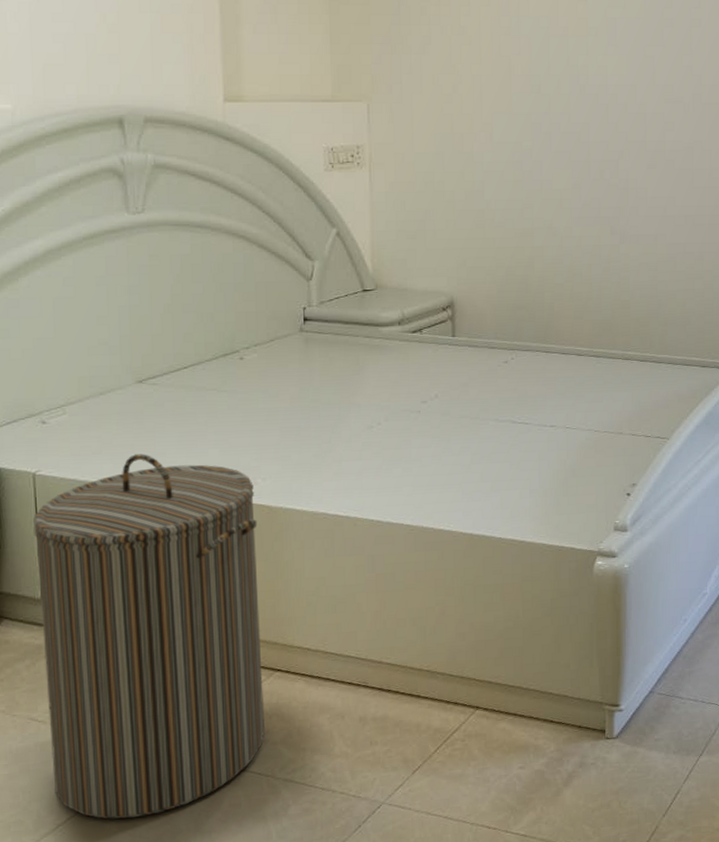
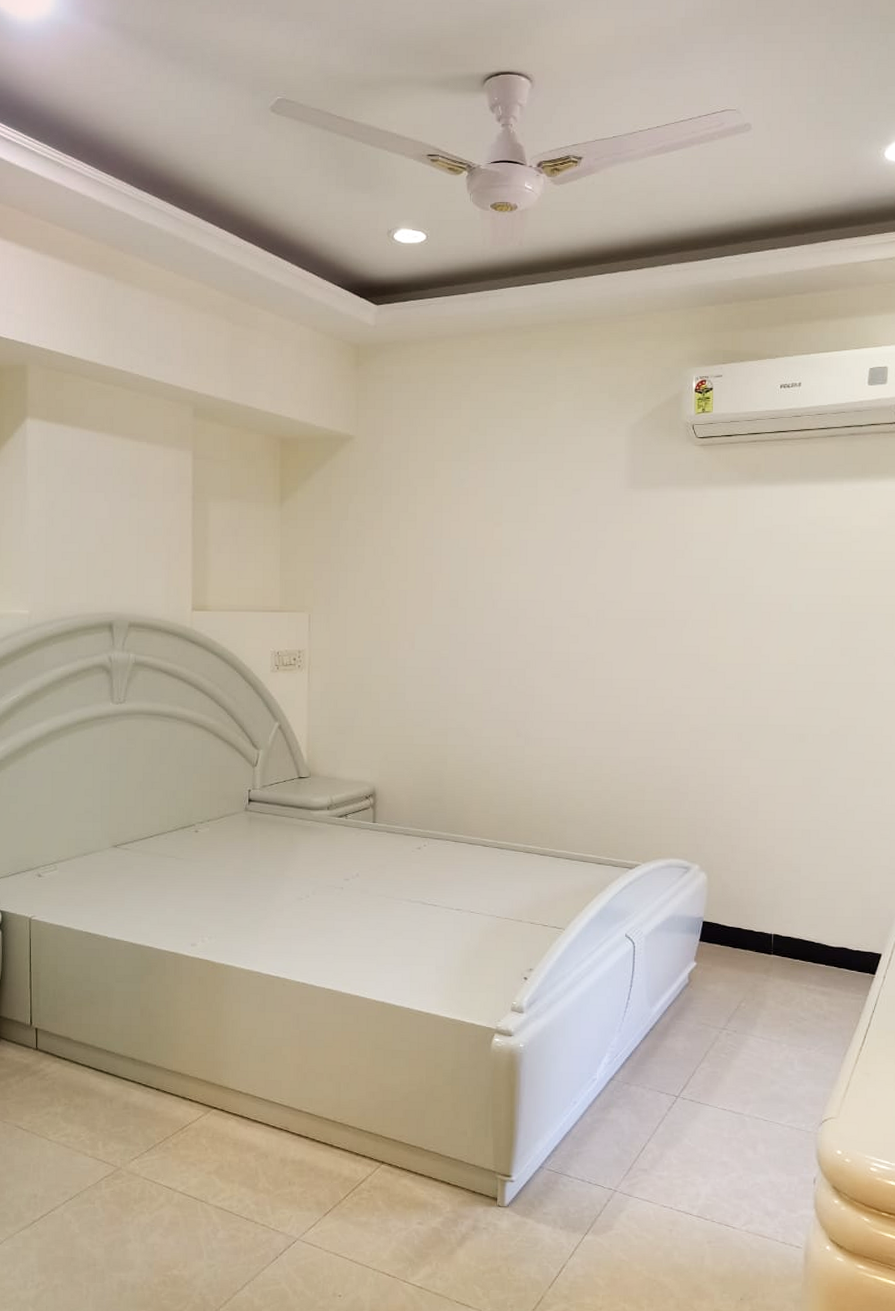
laundry hamper: present [33,454,265,820] -> none [28,908,203,1224]

